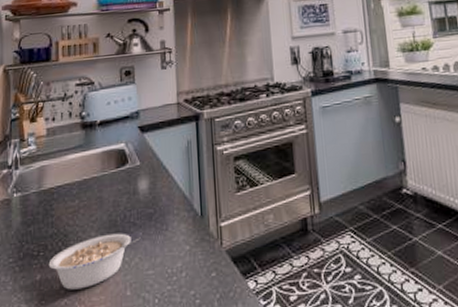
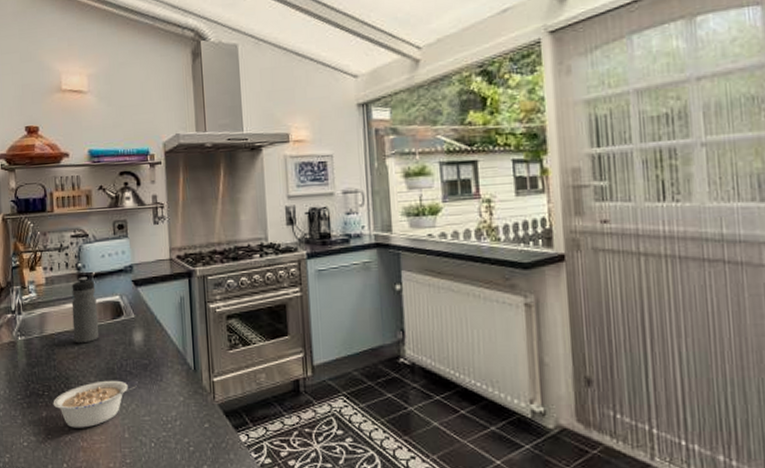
water bottle: none [73,125,102,197] -> present [71,277,100,344]

